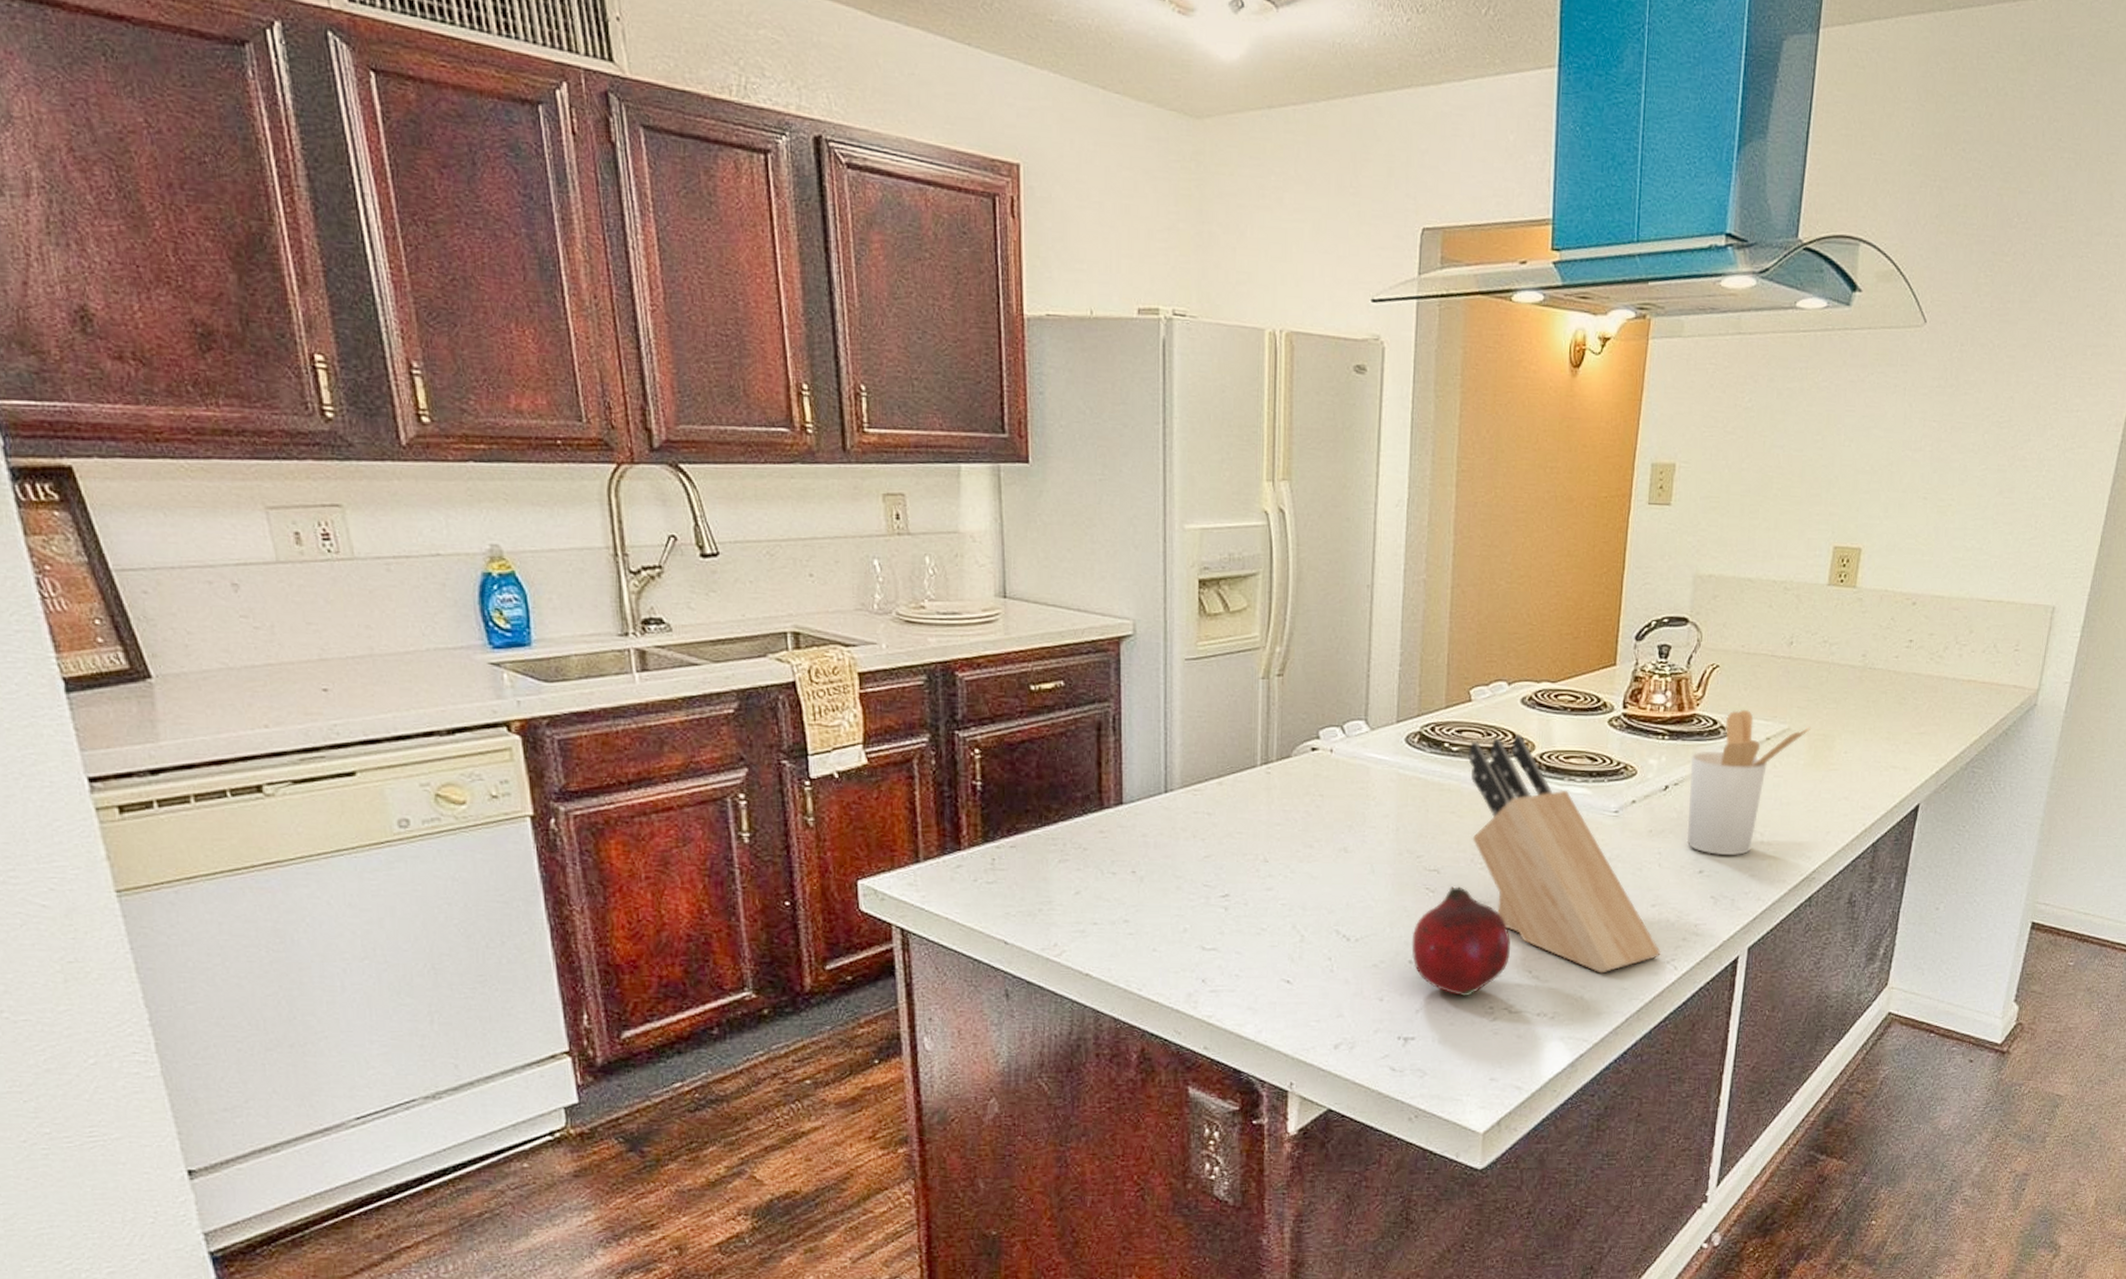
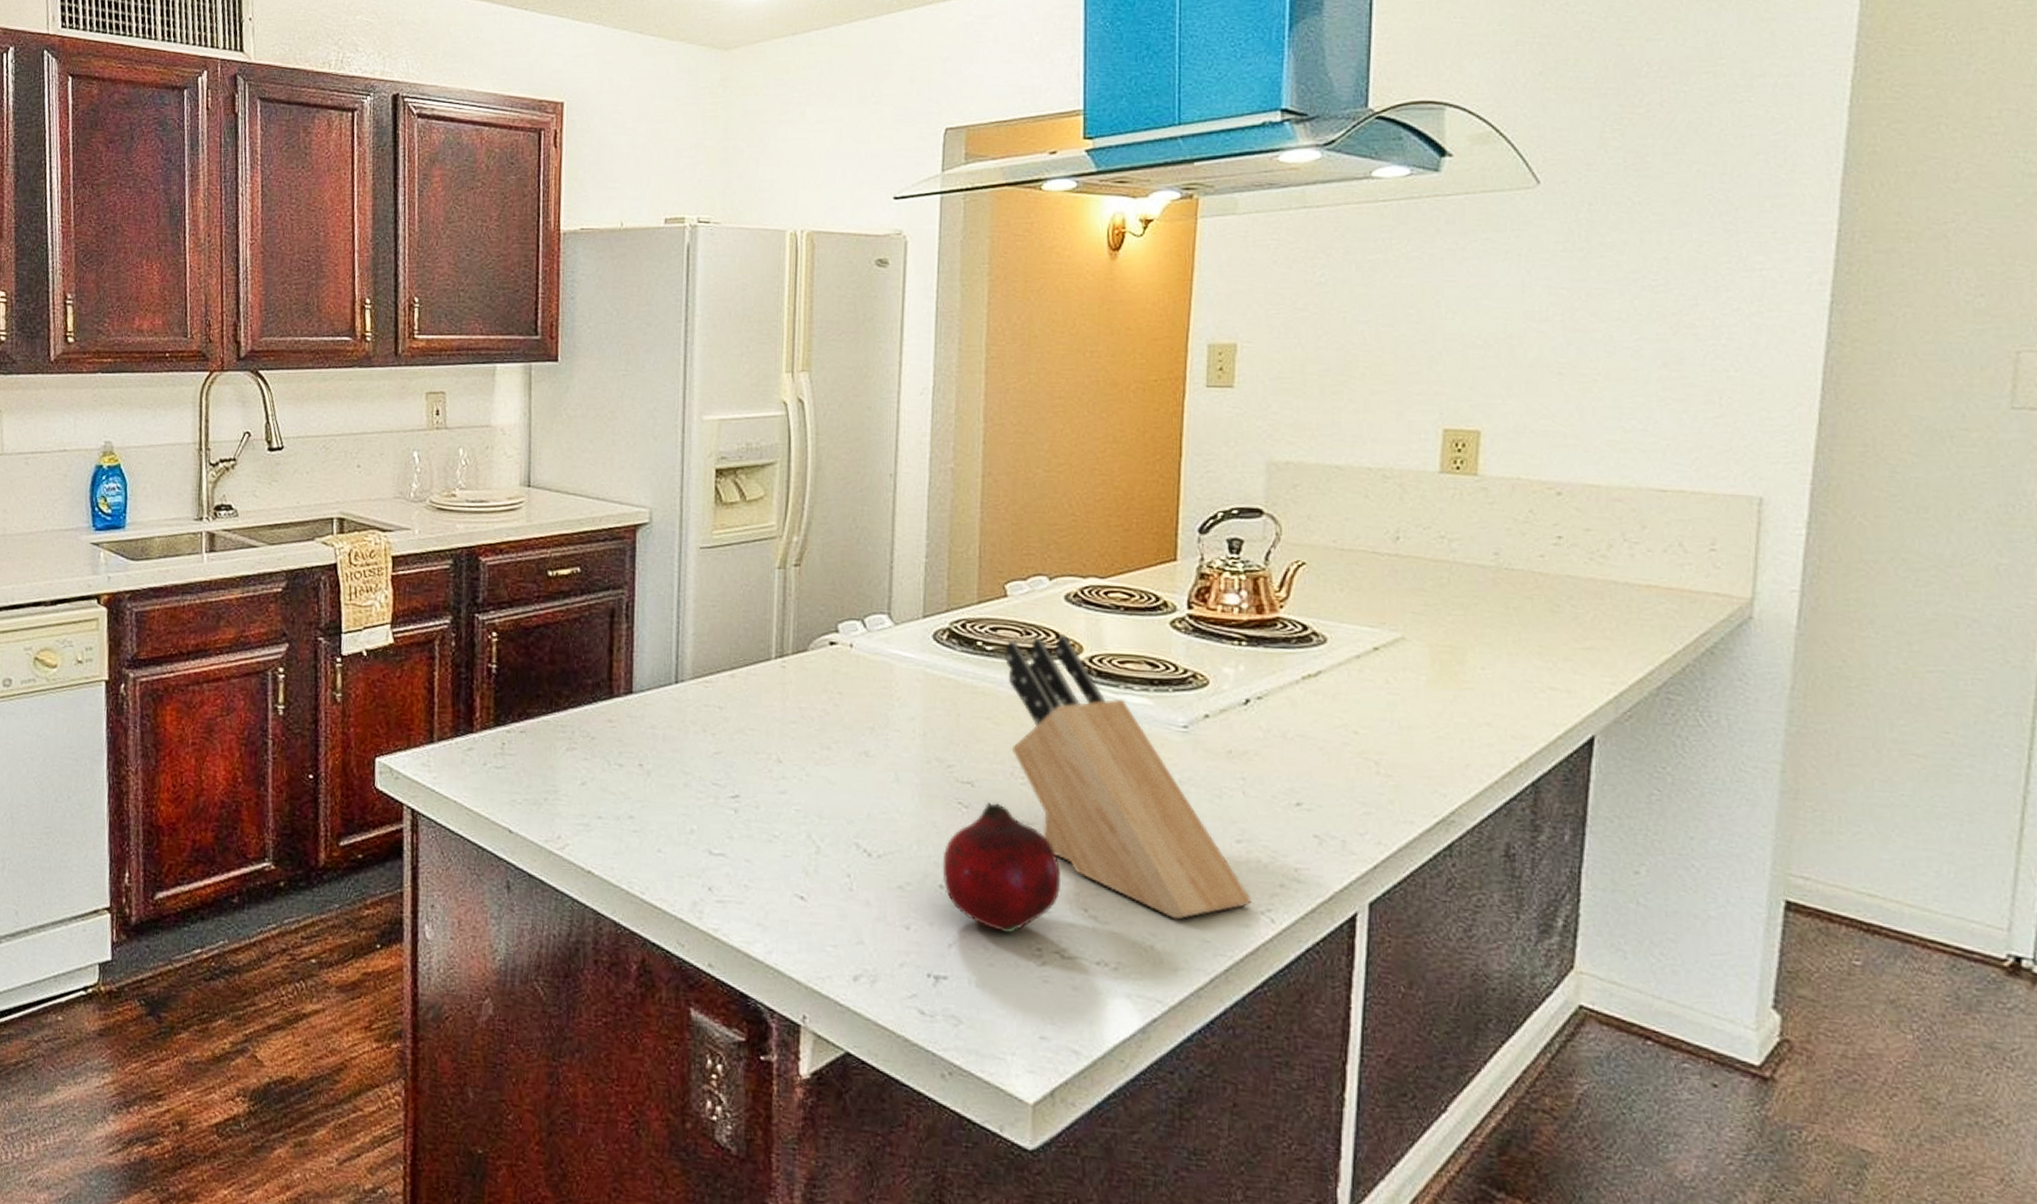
utensil holder: present [1686,709,1811,855] -> none [1276,613,1432,787]

